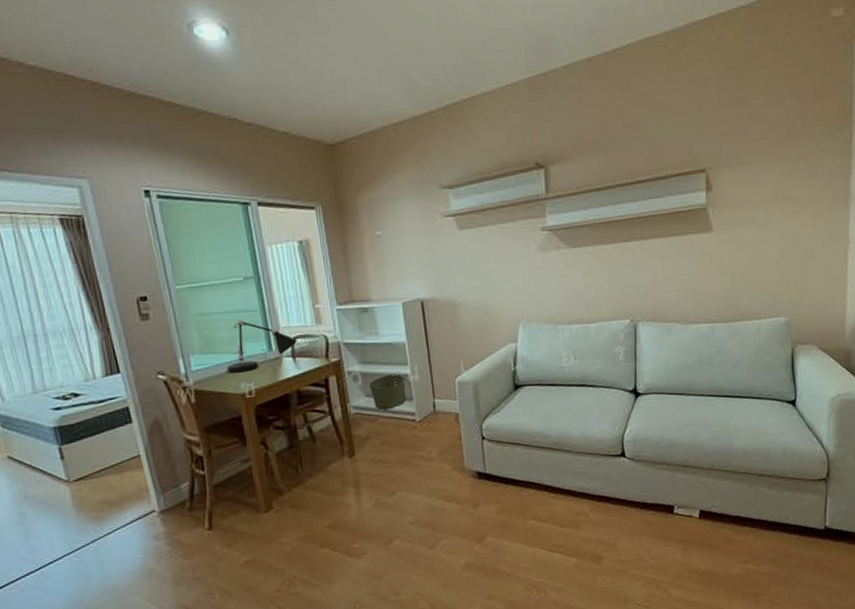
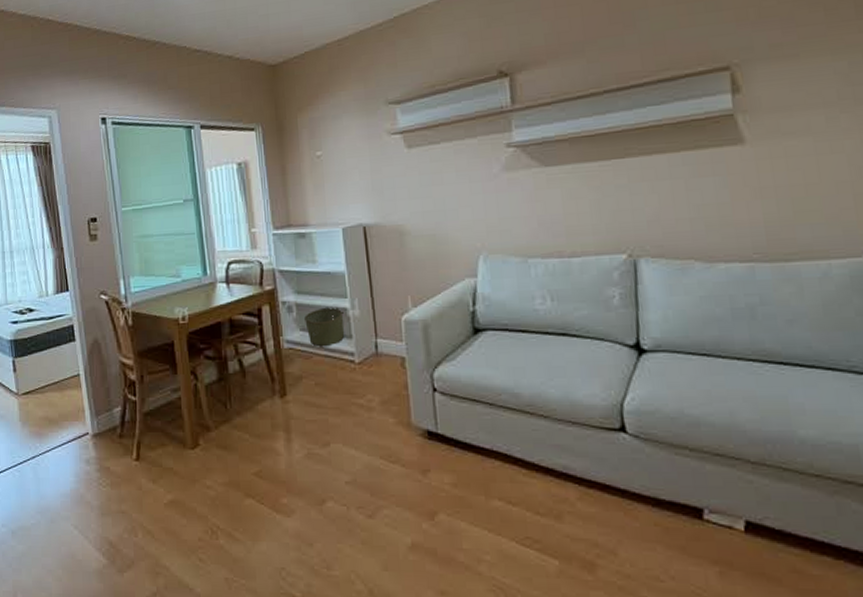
desk lamp: present [226,319,297,373] -> none [162,242,232,297]

